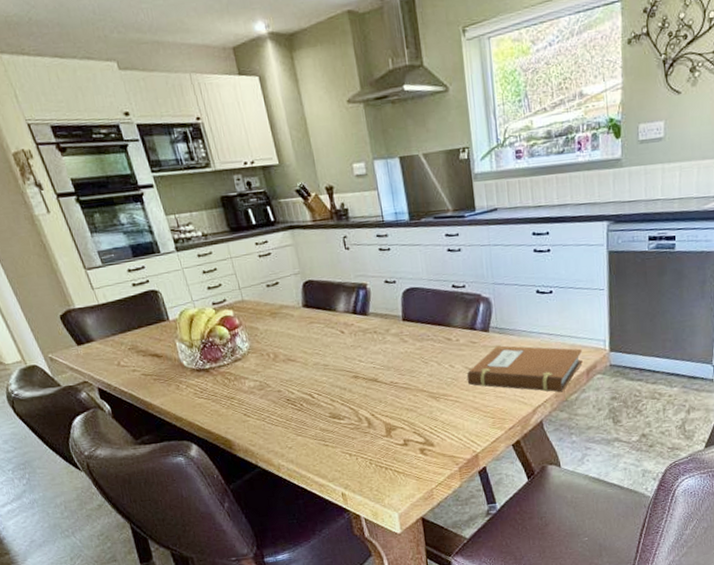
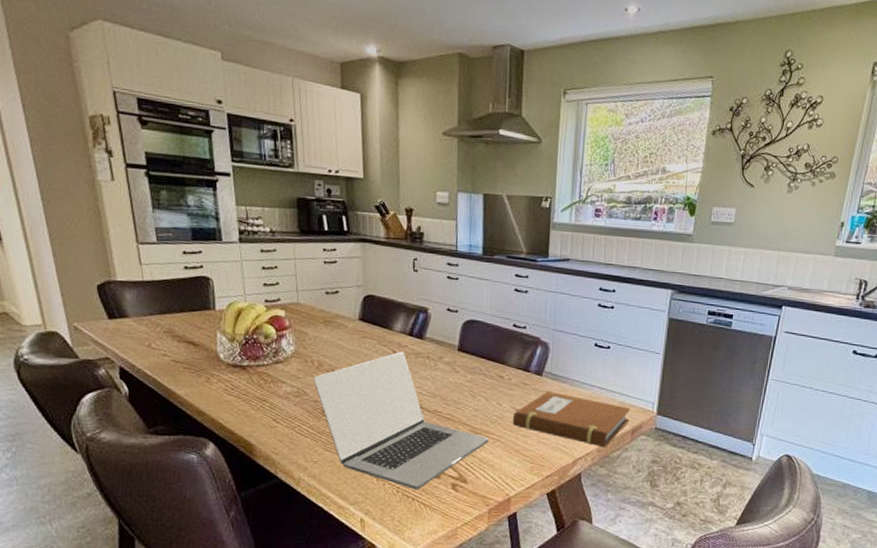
laptop: none [272,330,448,460] -> present [313,351,490,490]

